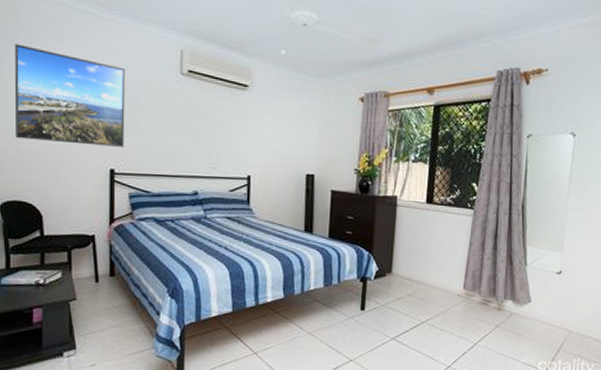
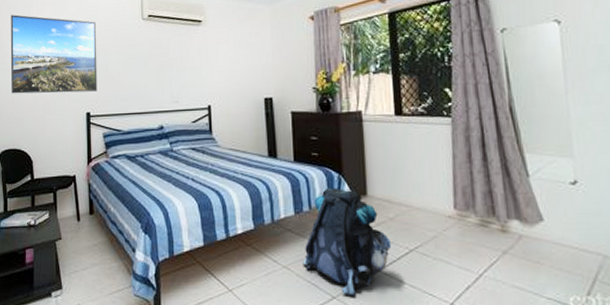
backpack: none [326,264,407,360] -> present [303,187,392,297]

